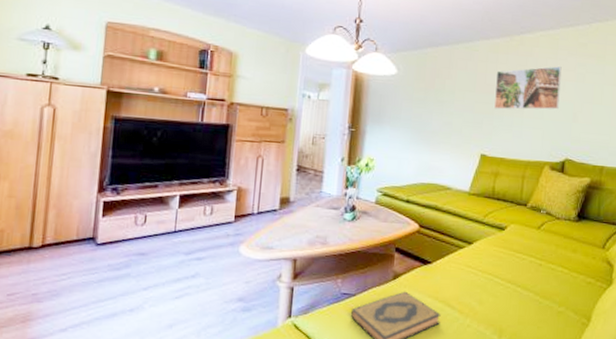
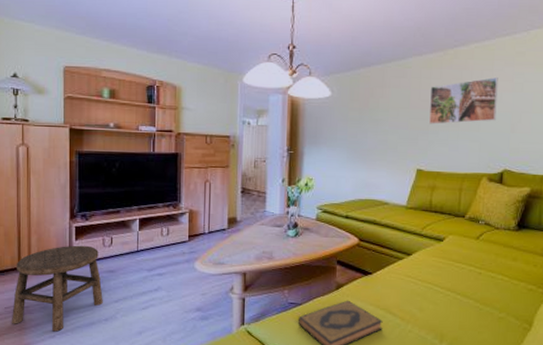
stool: none [13,222,130,324] -> present [11,245,103,332]

